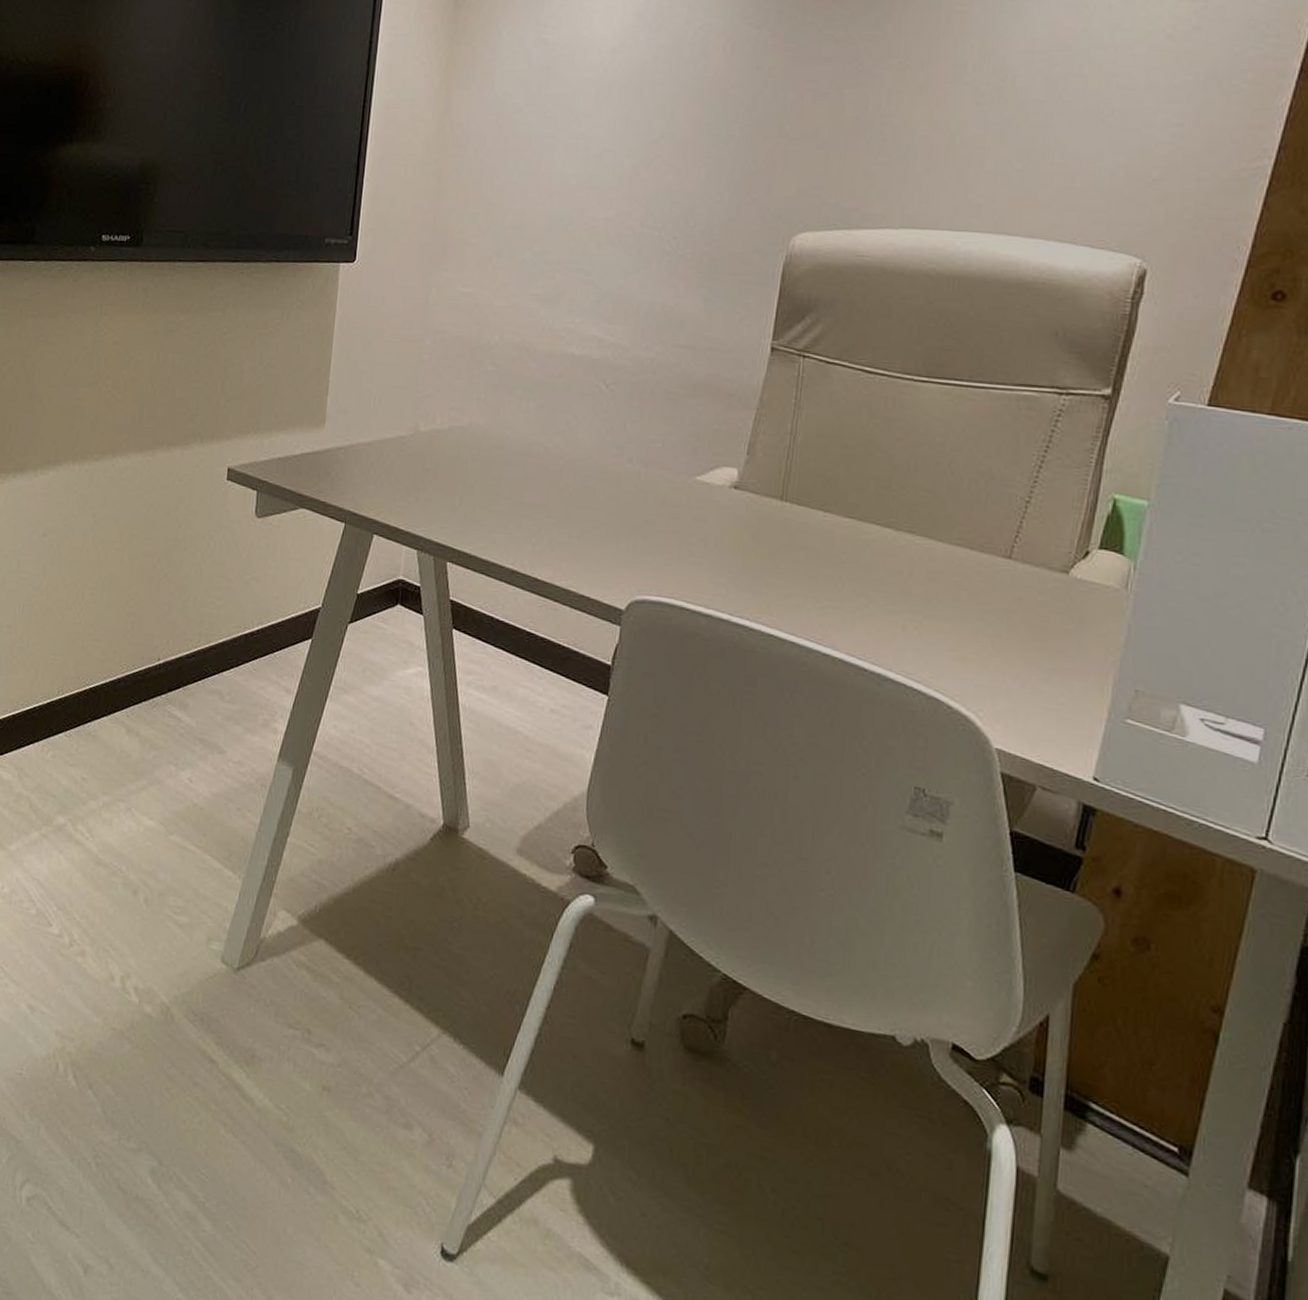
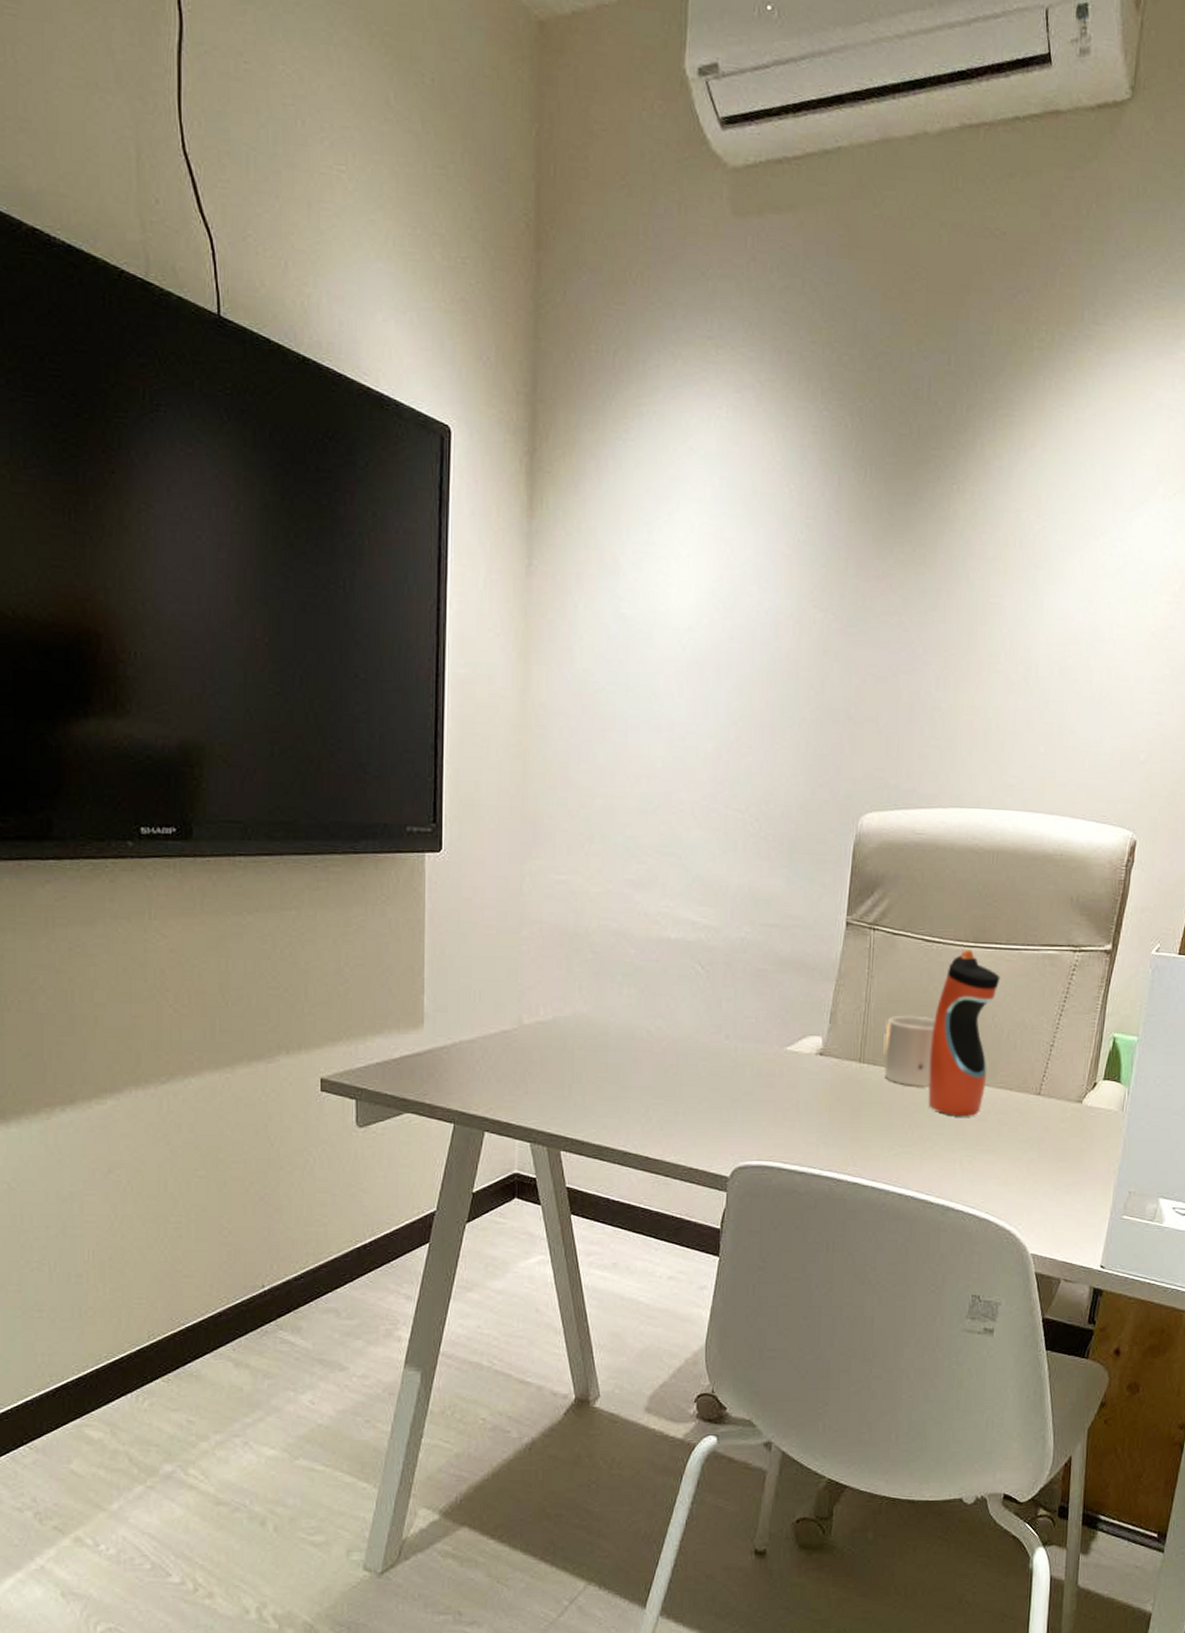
mug: none [809,452,876,536] -> present [883,1015,935,1088]
water bottle: none [863,384,961,574] -> present [928,950,1000,1116]

